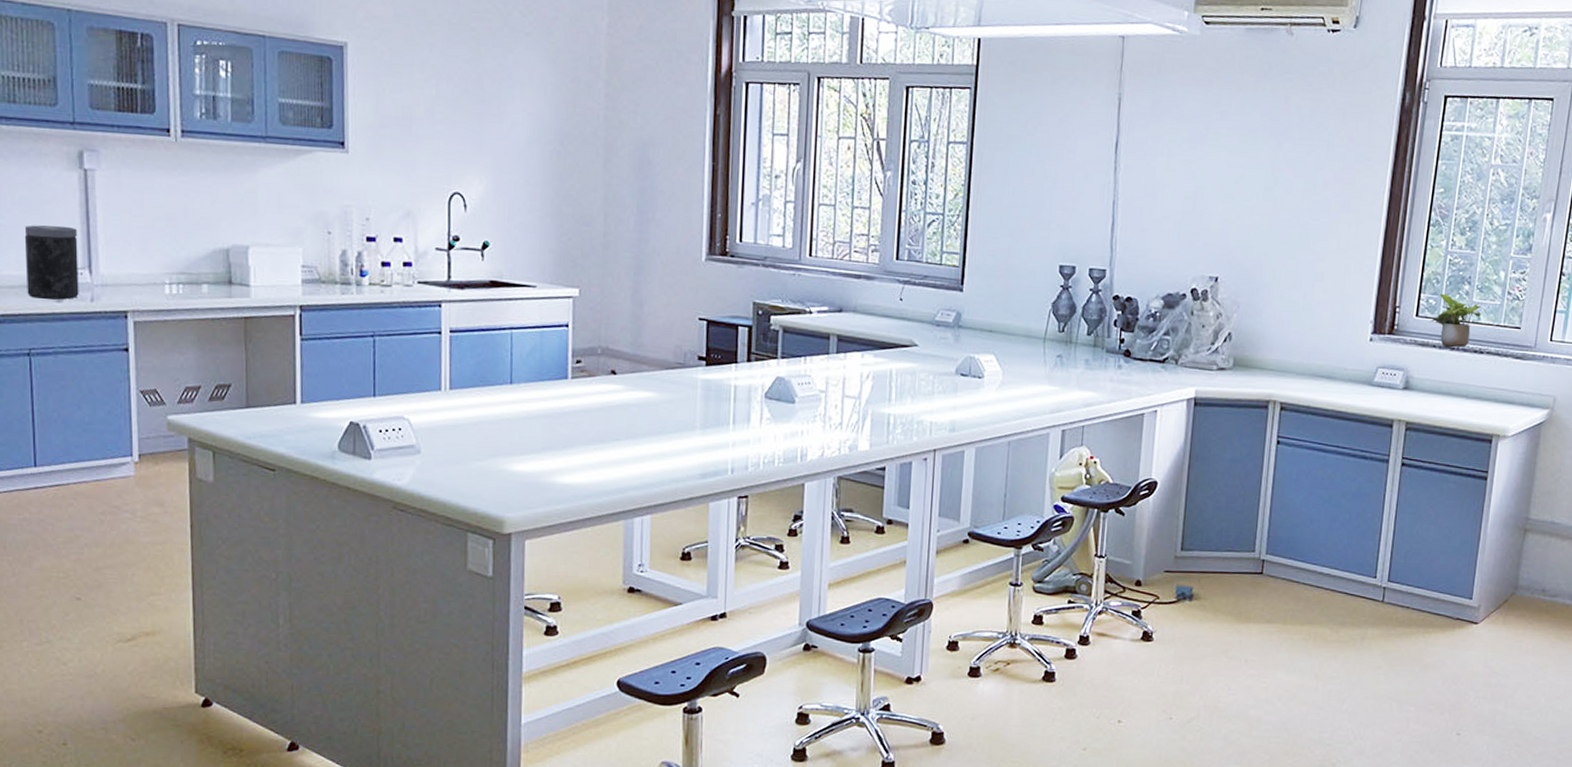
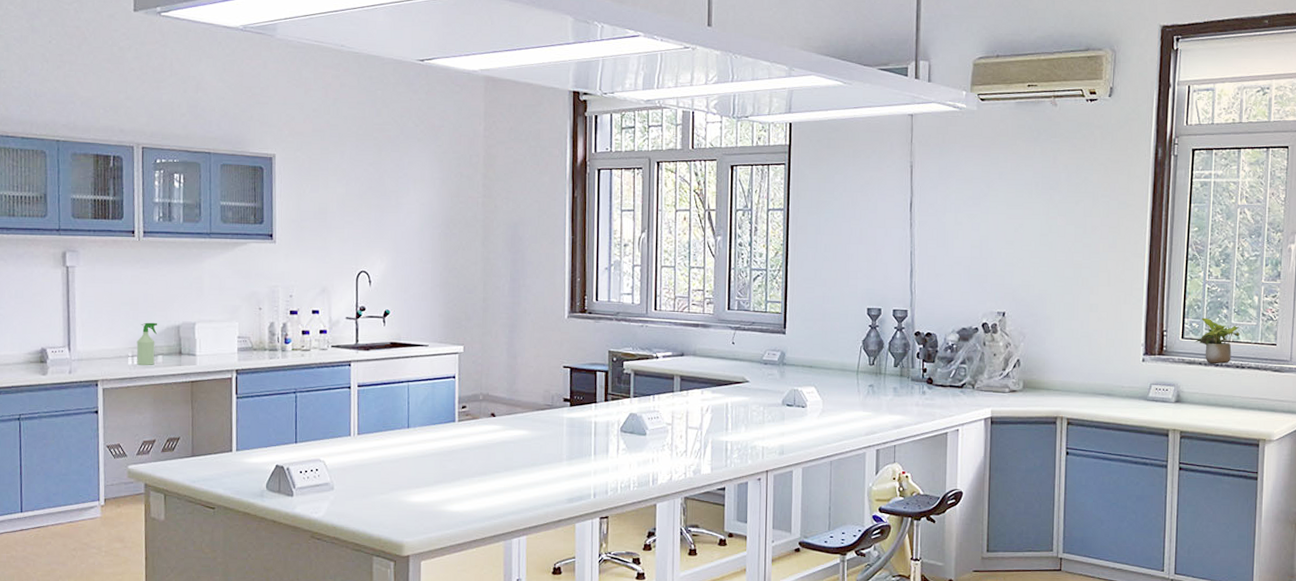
container: present [24,225,79,300] -> none [18,313,60,373]
spray bottle: none [175,243,202,296] -> present [136,322,158,366]

